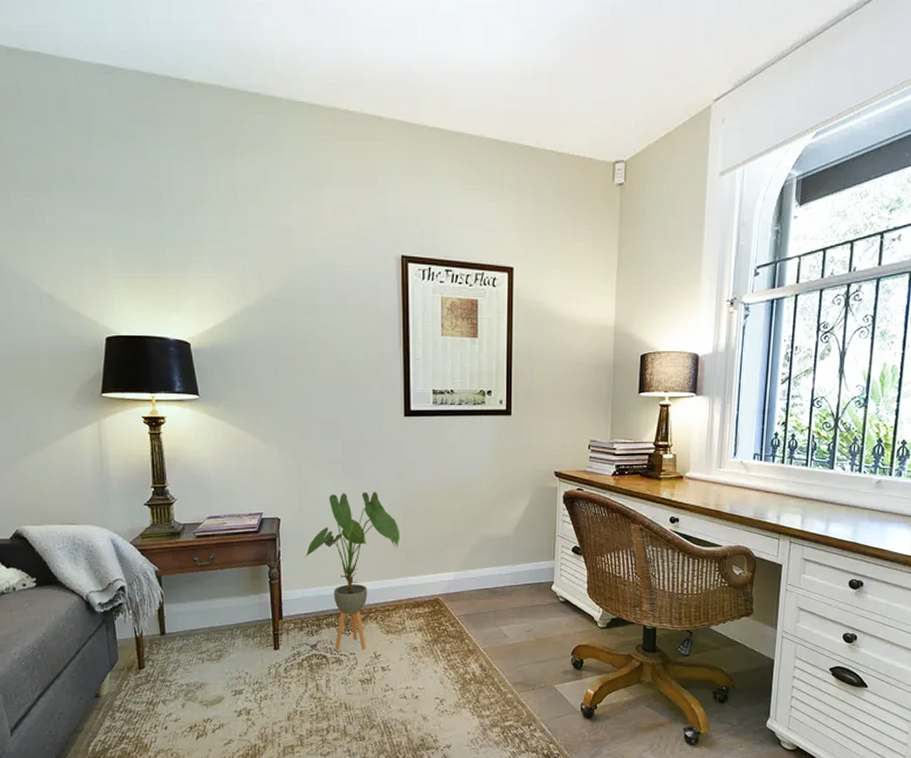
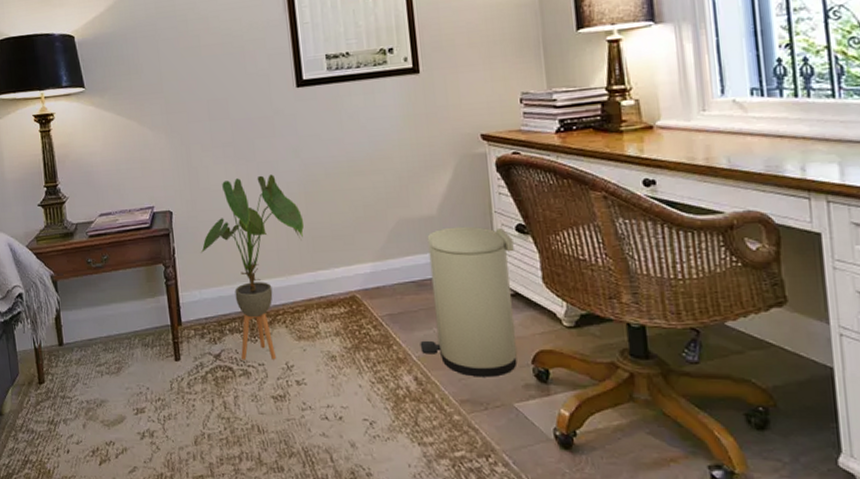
pedal bin: none [487,546,569,665] -> present [420,226,517,377]

